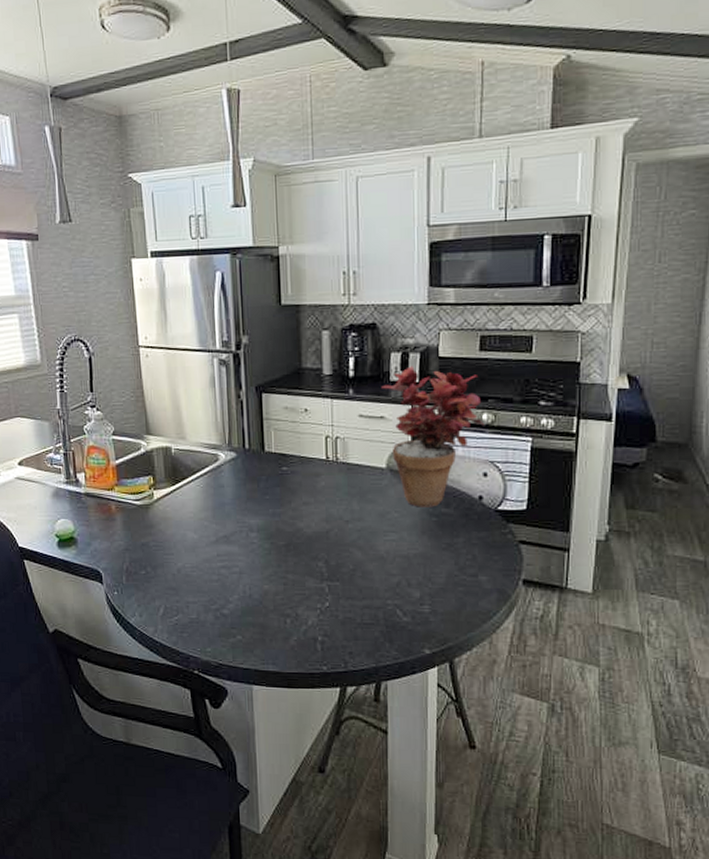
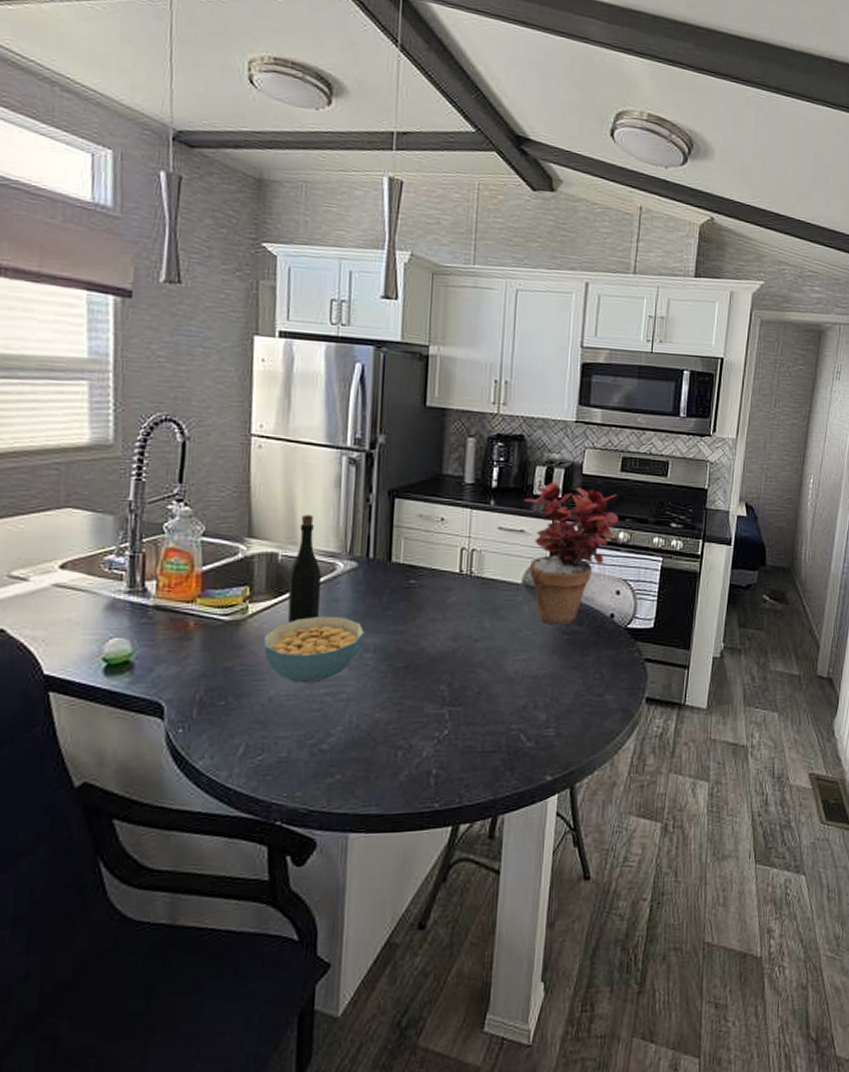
cereal bowl: none [168,500,249,558] -> present [263,616,366,684]
bottle: none [181,412,210,507] -> present [287,514,322,623]

